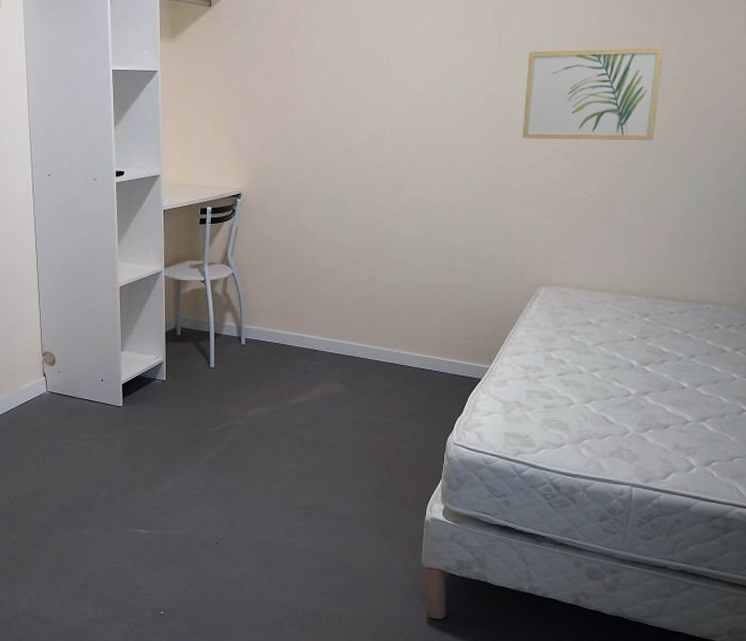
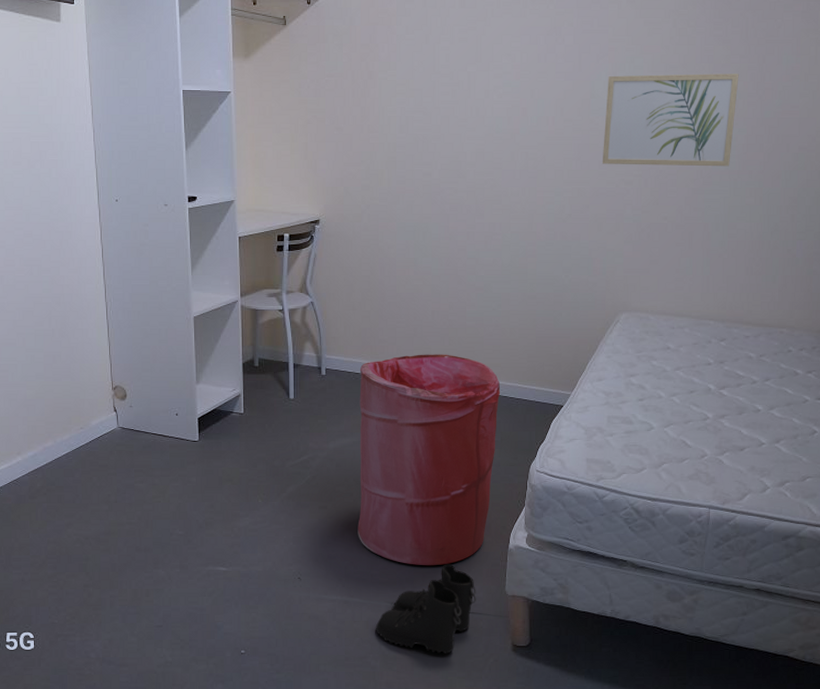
laundry hamper: none [275,325,418,535] -> present [358,354,501,565]
boots: none [291,534,392,623] -> present [375,564,476,654]

